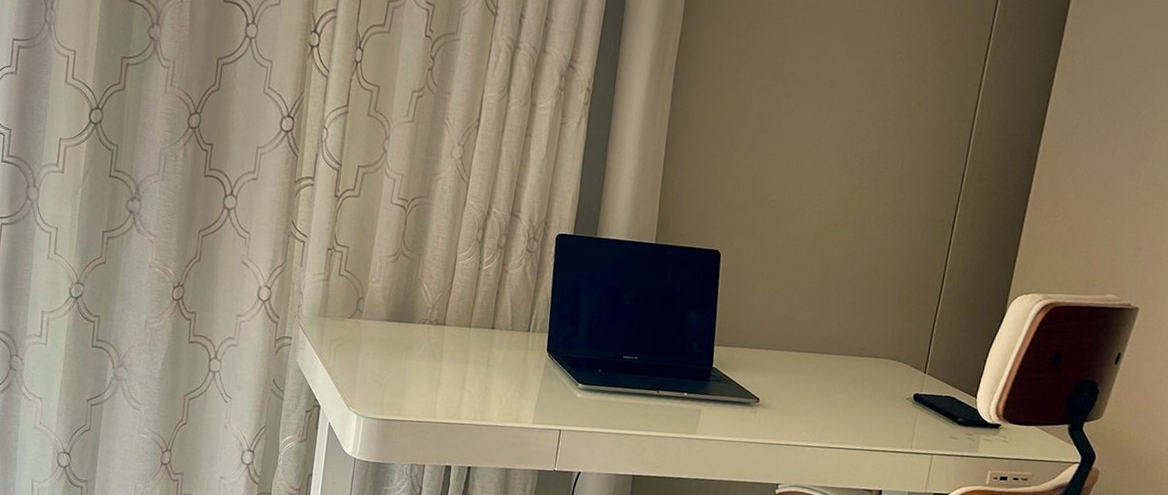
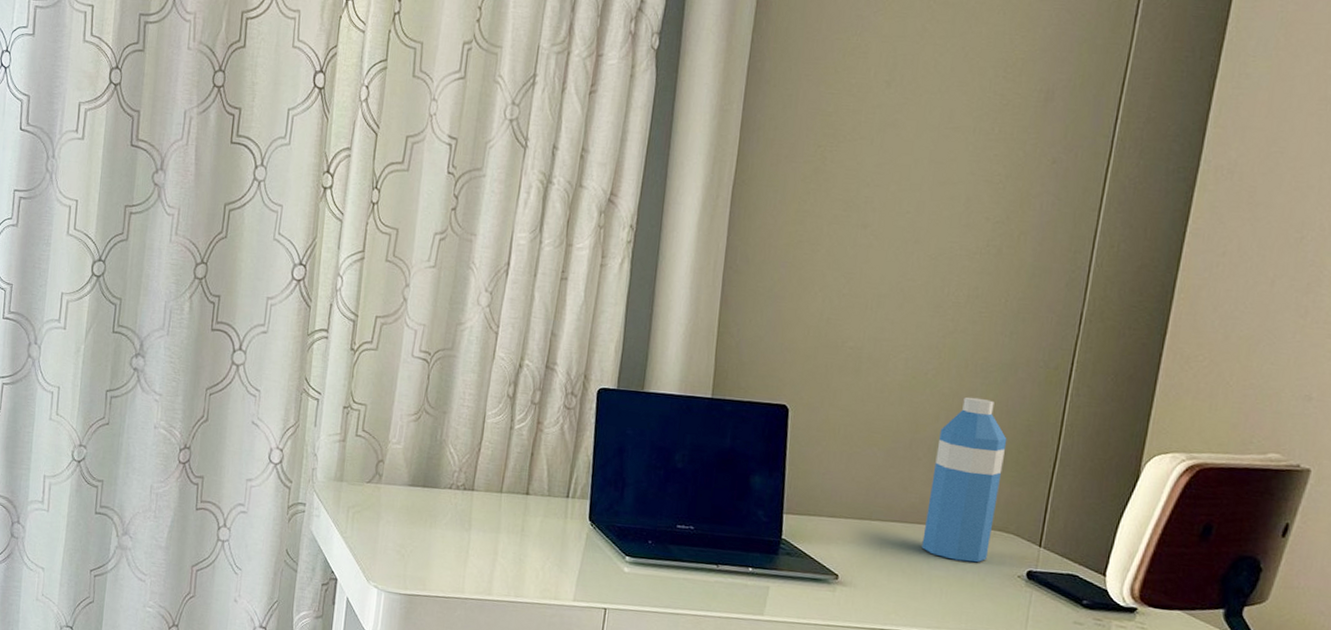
water bottle: none [829,244,901,387] -> present [921,396,1007,563]

